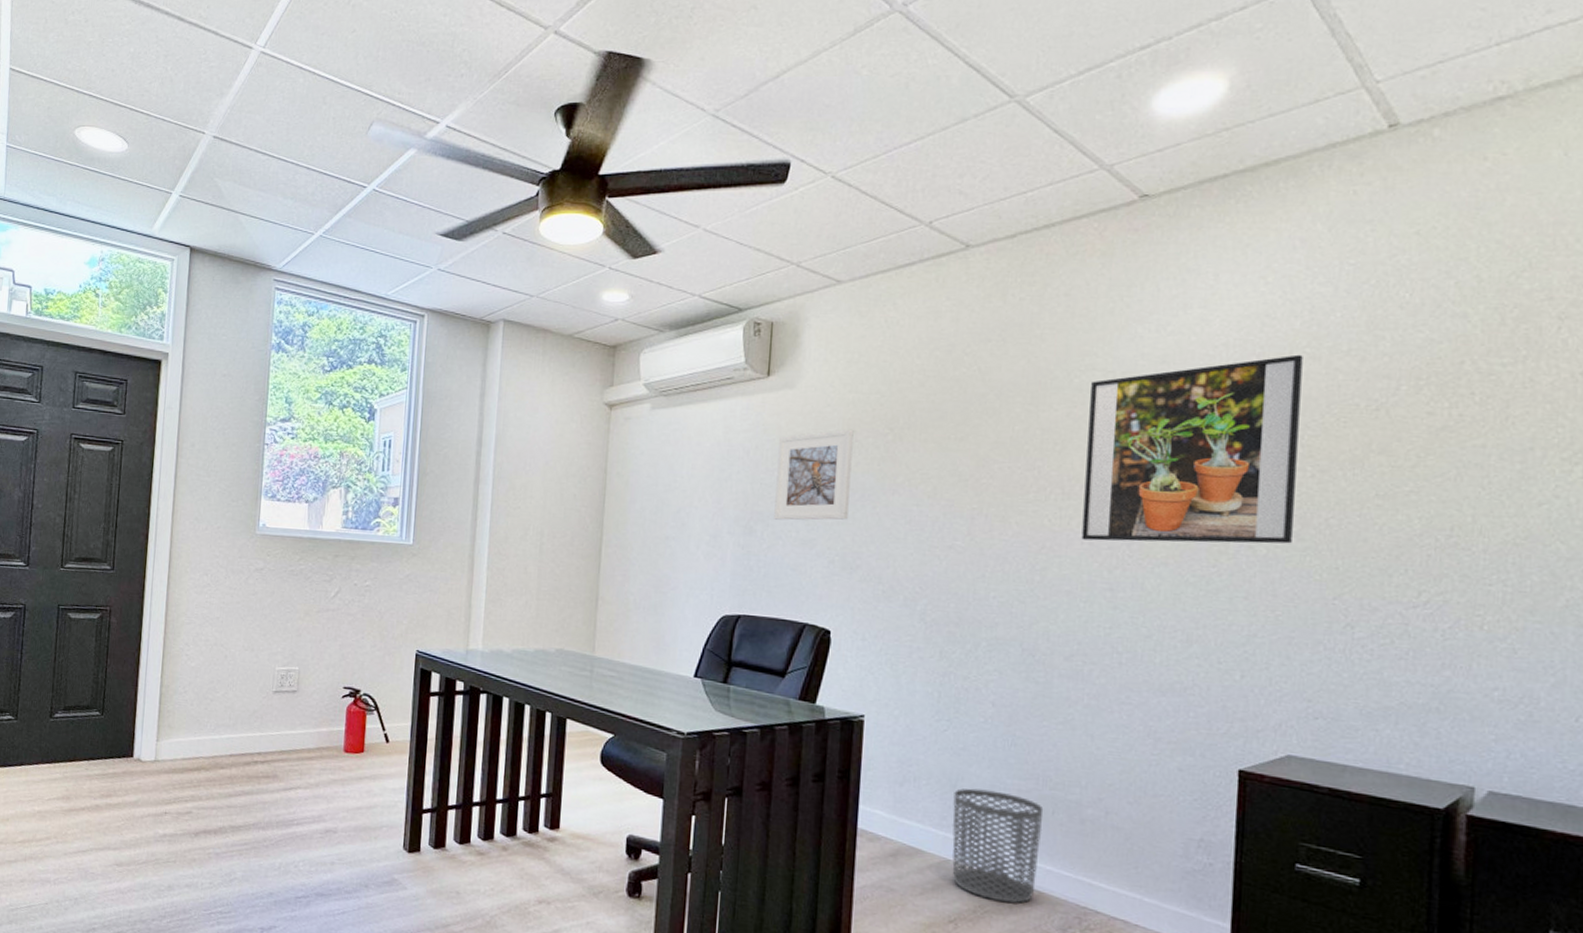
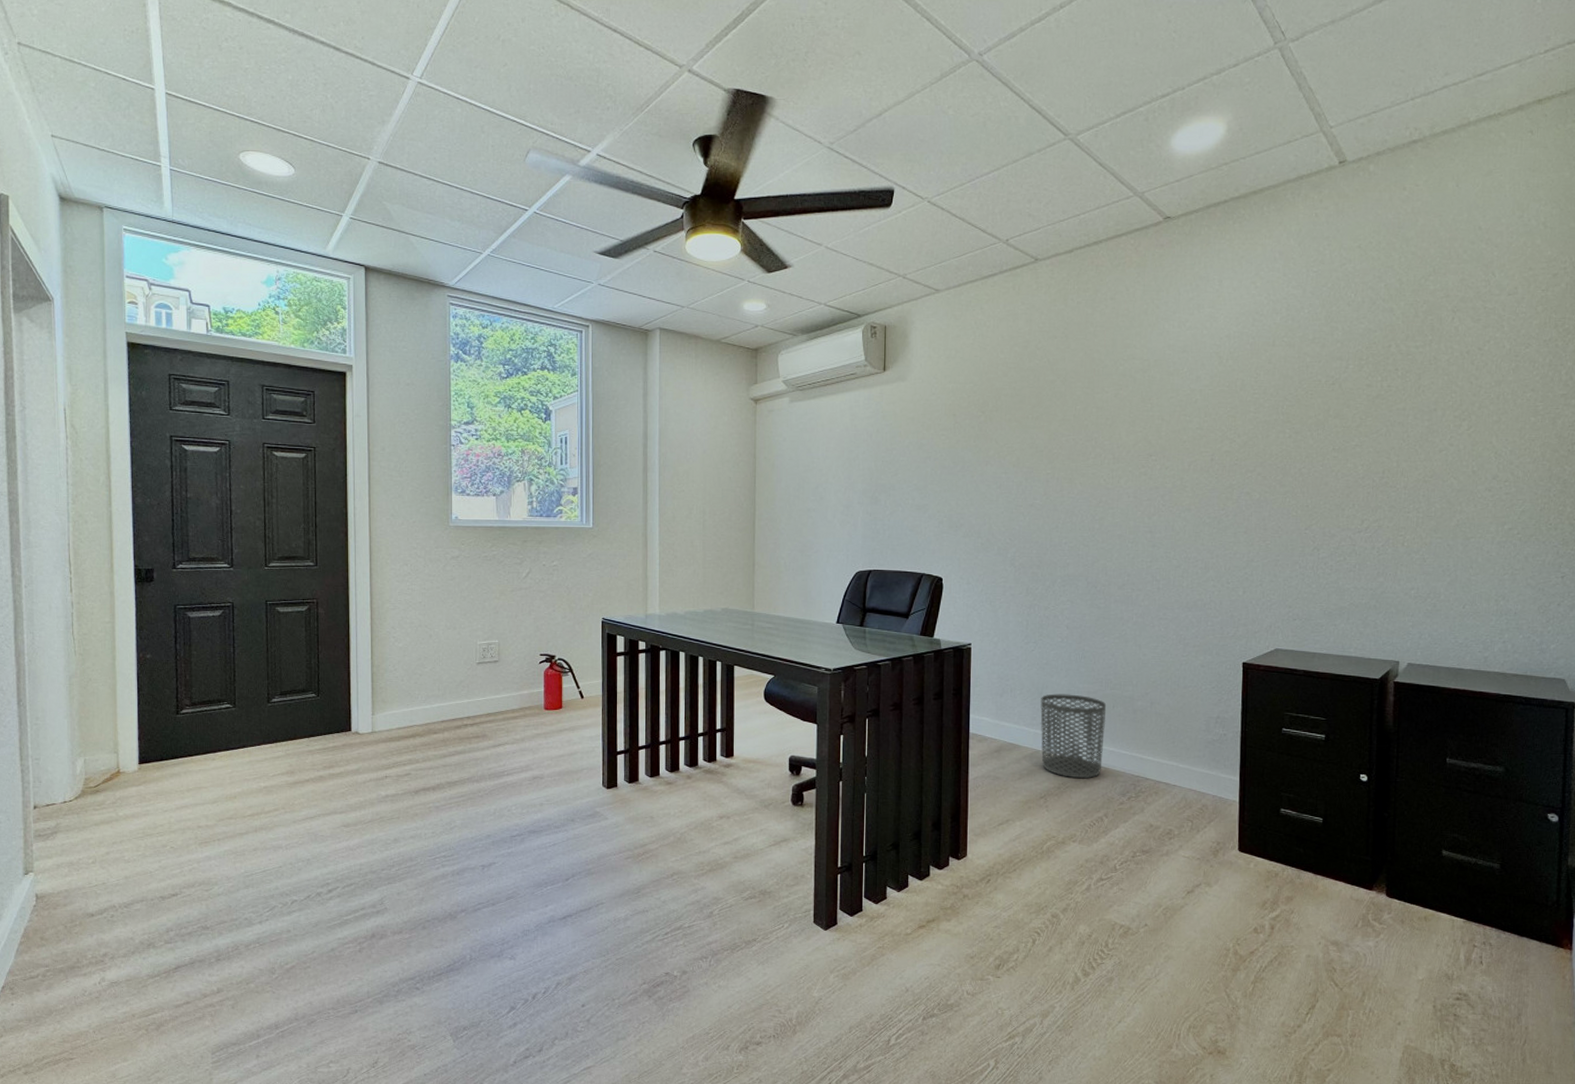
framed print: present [774,429,854,520] -> none [894,413,954,490]
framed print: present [1081,354,1303,544] -> none [1128,343,1282,494]

